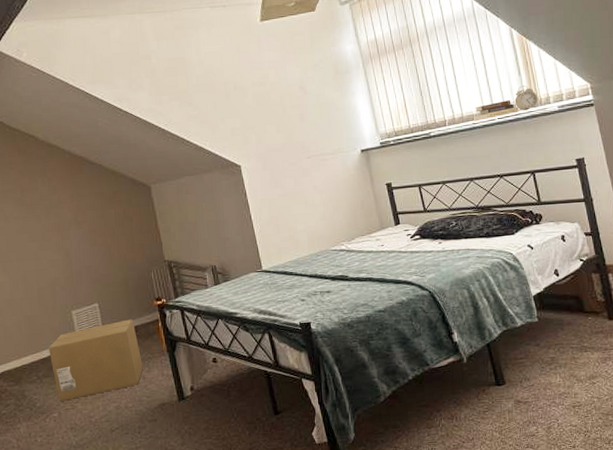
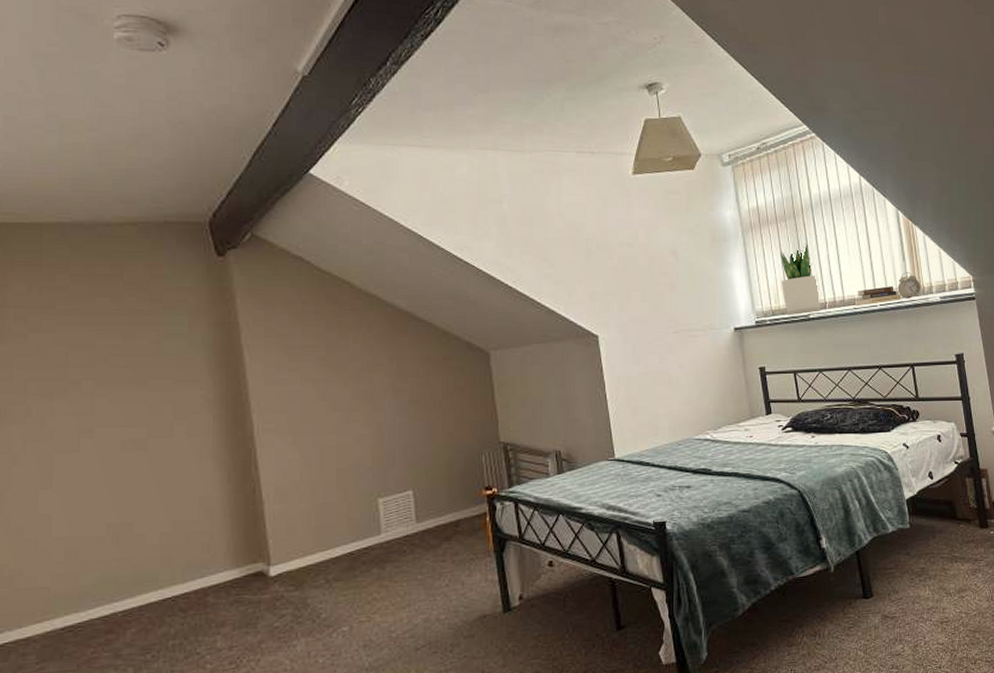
box: present [49,319,143,401] -> none [344,511,462,612]
planter: none [399,67,441,136] -> present [779,243,821,316]

